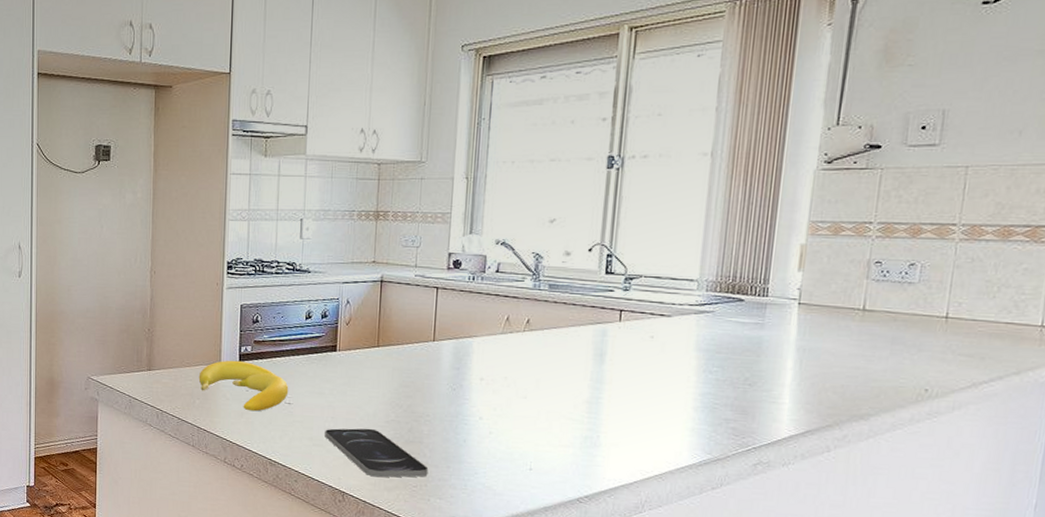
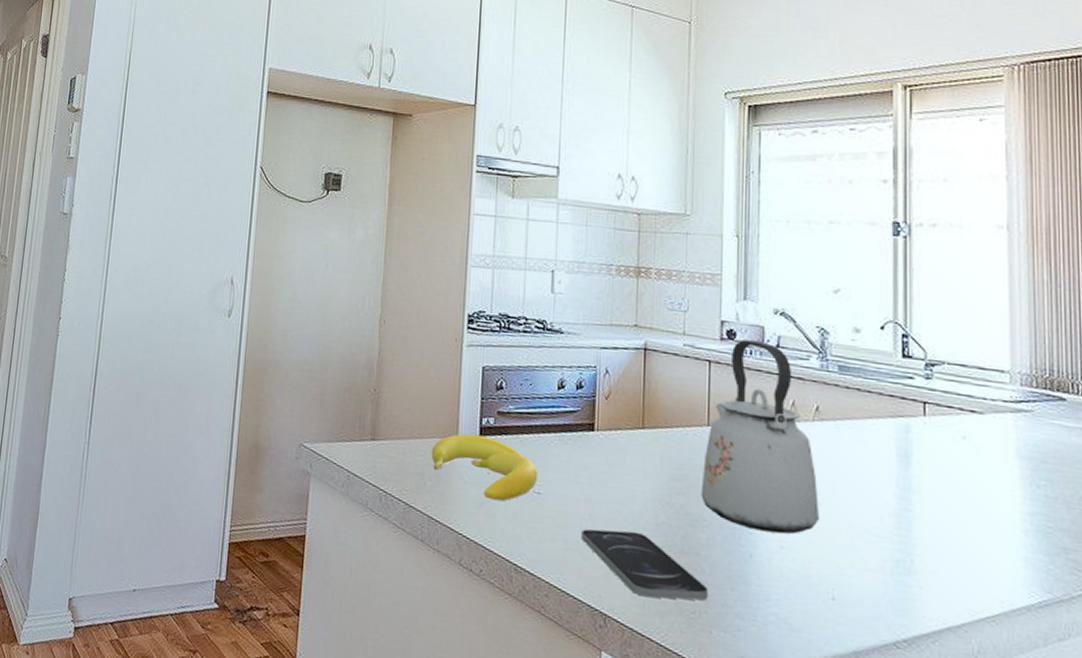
kettle: none [425,268,525,423] -> present [701,339,820,534]

